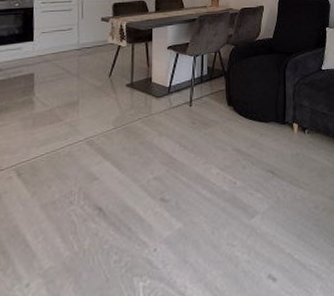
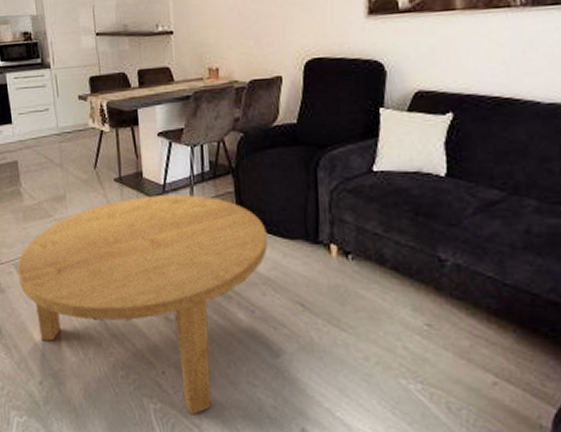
coffee table: none [17,94,249,285] -> present [17,195,268,415]

